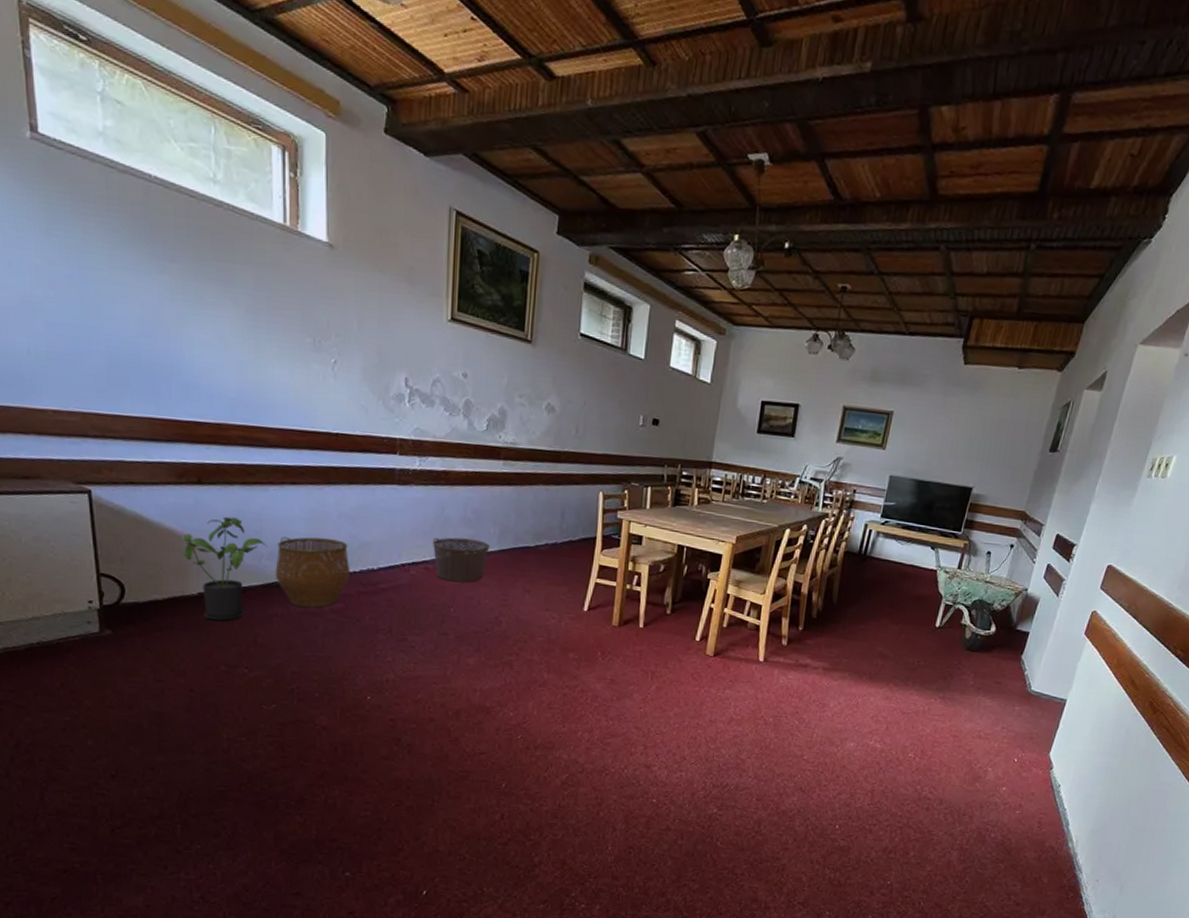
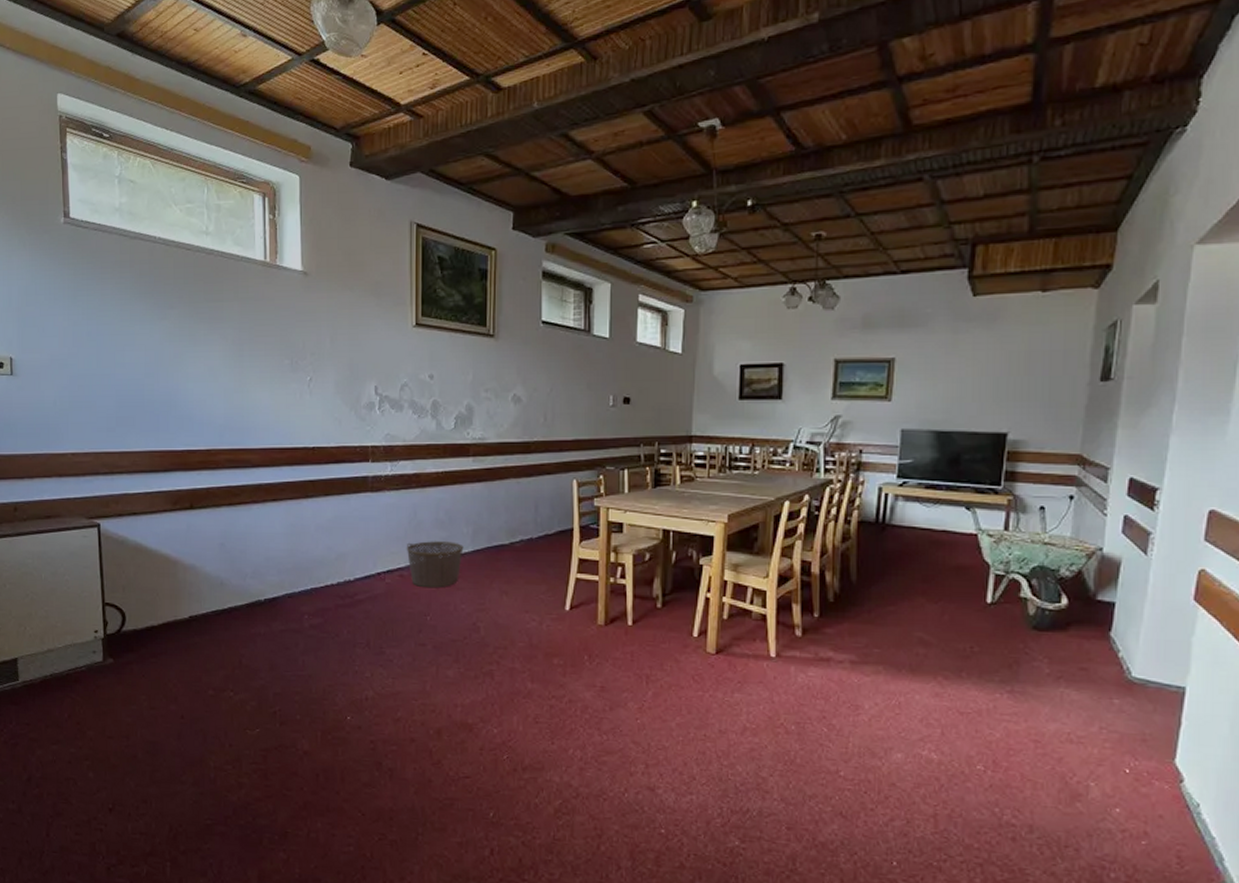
house plant: present [181,516,267,622] -> none [174,538,251,644]
basket: present [275,536,350,608] -> none [258,552,328,624]

